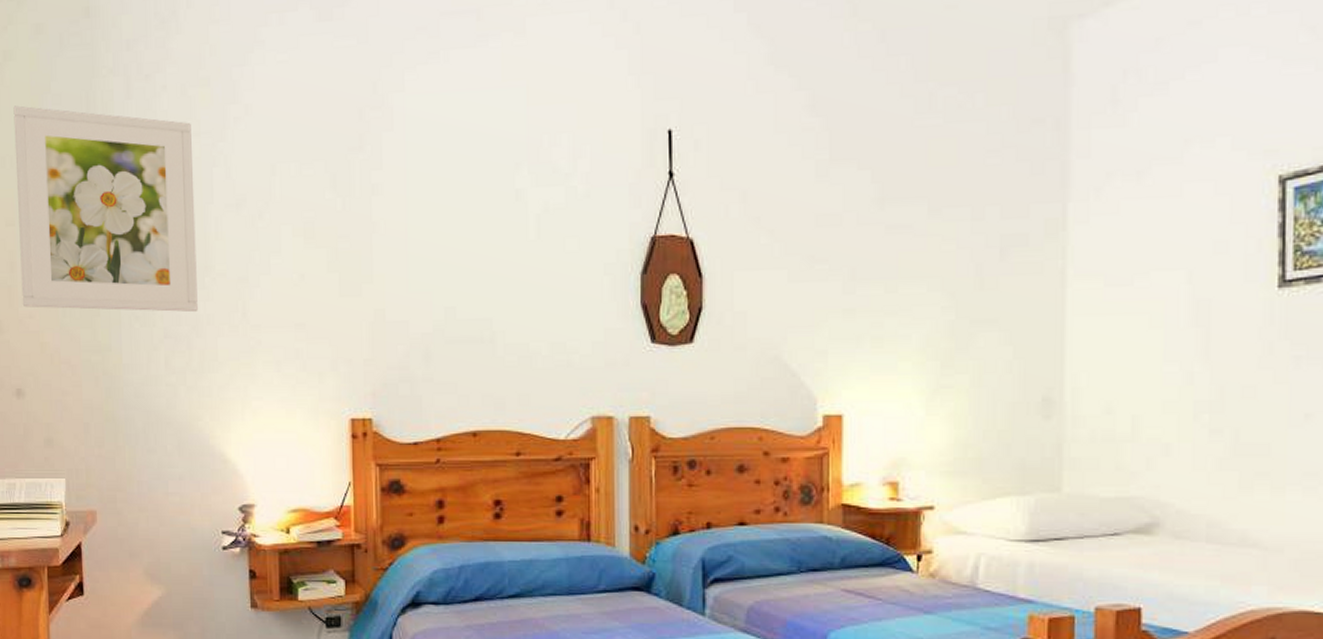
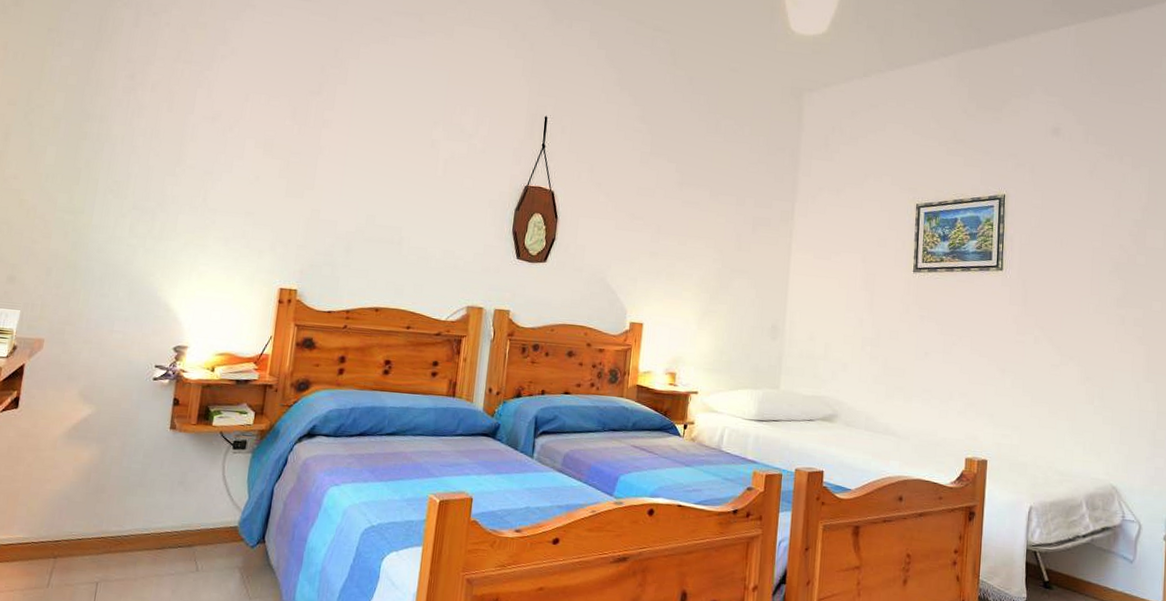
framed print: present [13,105,198,313] -> none [9,15,185,193]

